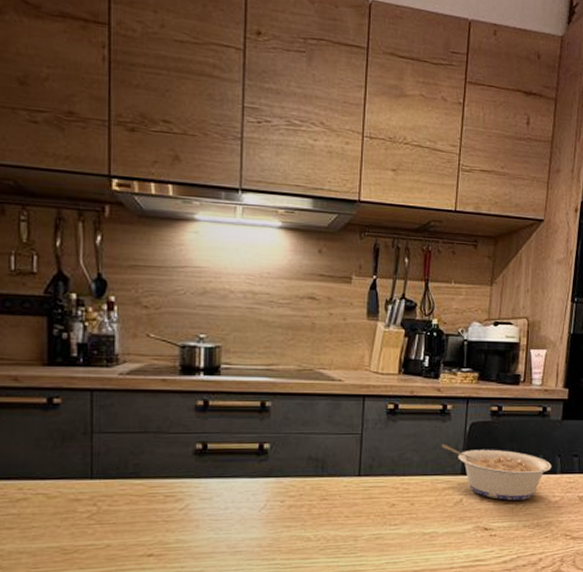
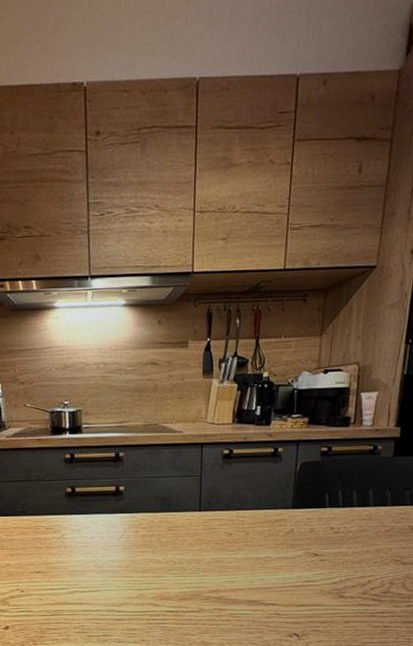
legume: present [442,444,552,501] -> none [274,482,382,530]

